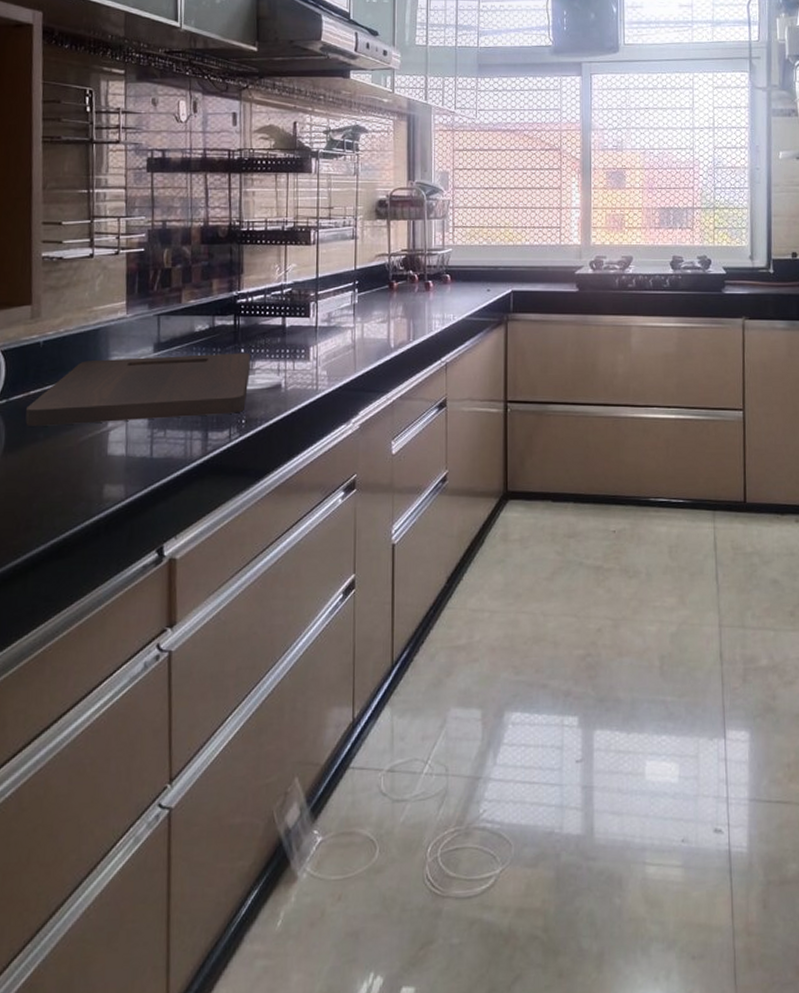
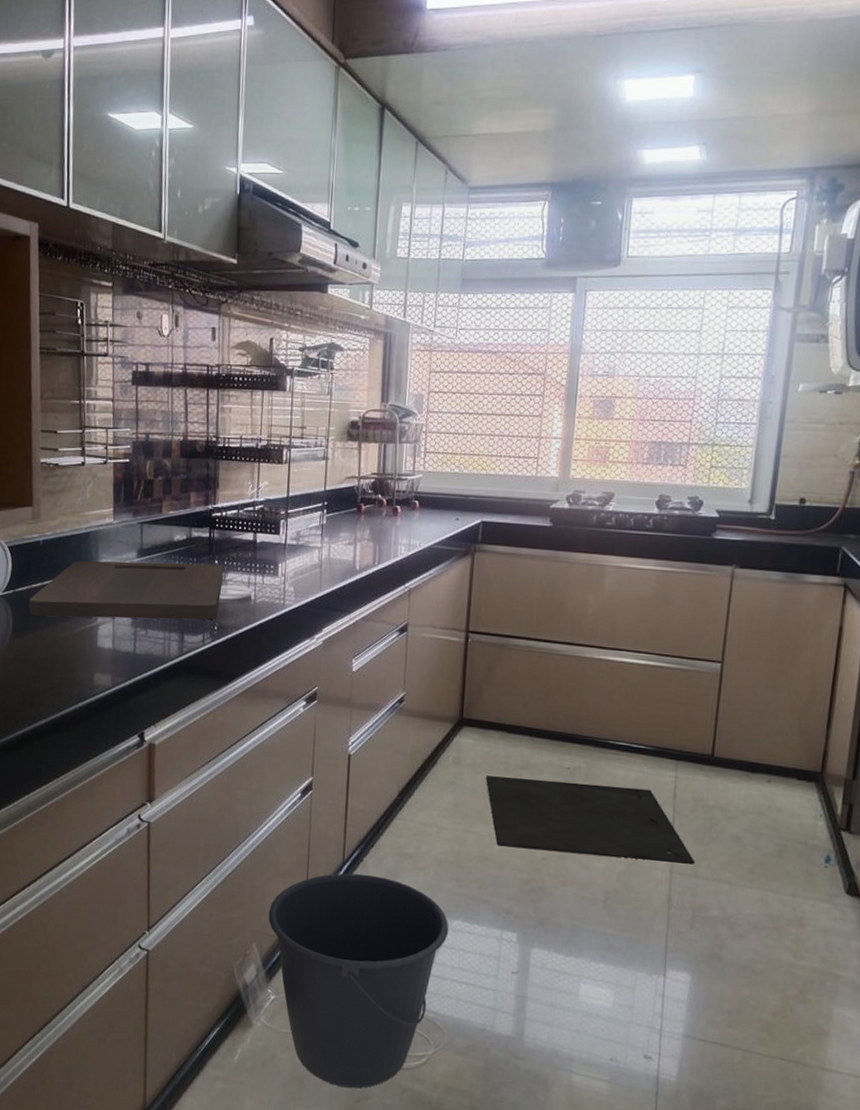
bucket: none [311,675,509,935] -> present [268,873,449,1089]
door mat: none [535,543,741,623] -> present [486,776,696,865]

